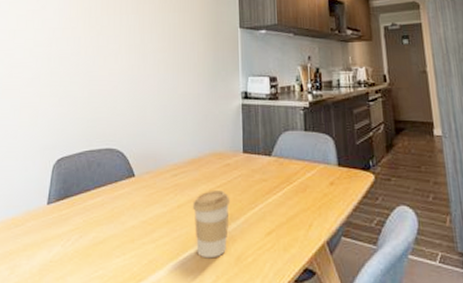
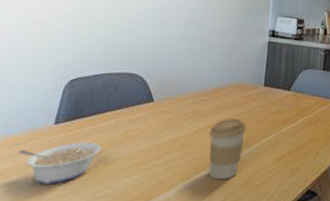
legume: none [18,222,92,266] -> present [18,142,102,184]

